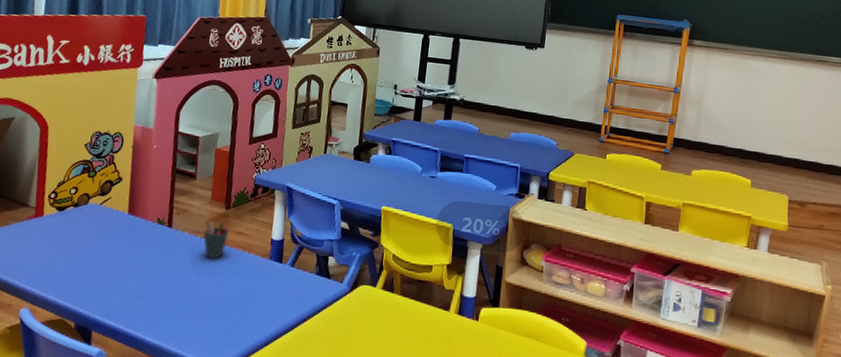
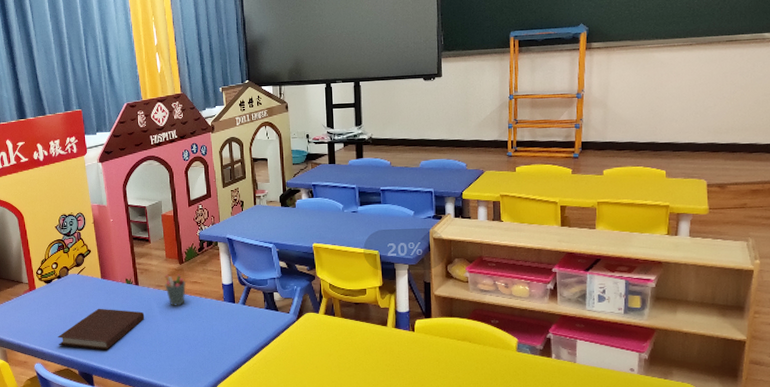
notebook: none [57,249,172,302] -> present [57,308,145,351]

